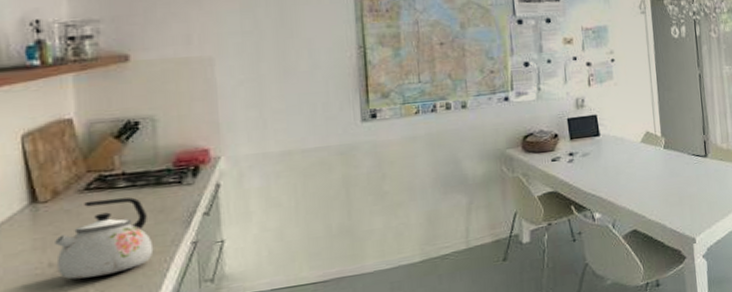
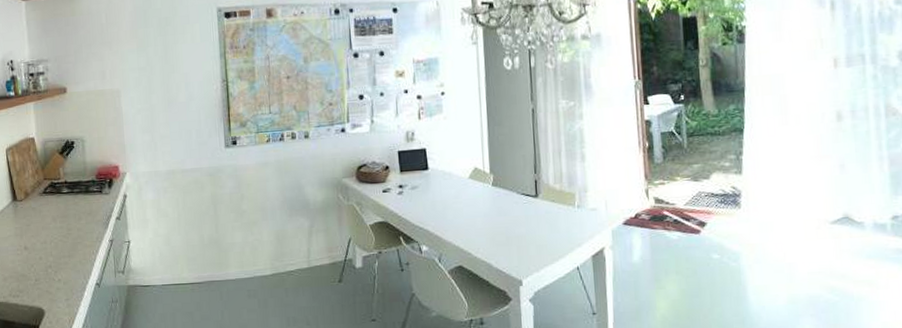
kettle: present [53,197,154,280] -> none [27,201,86,261]

